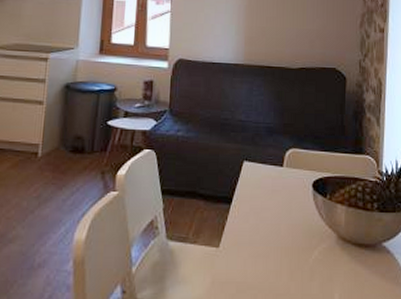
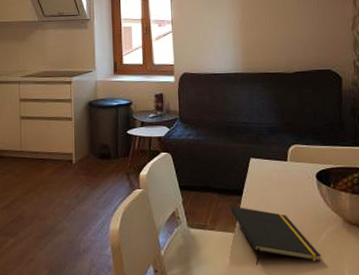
notepad: none [217,215,312,287] -> present [230,206,322,266]

